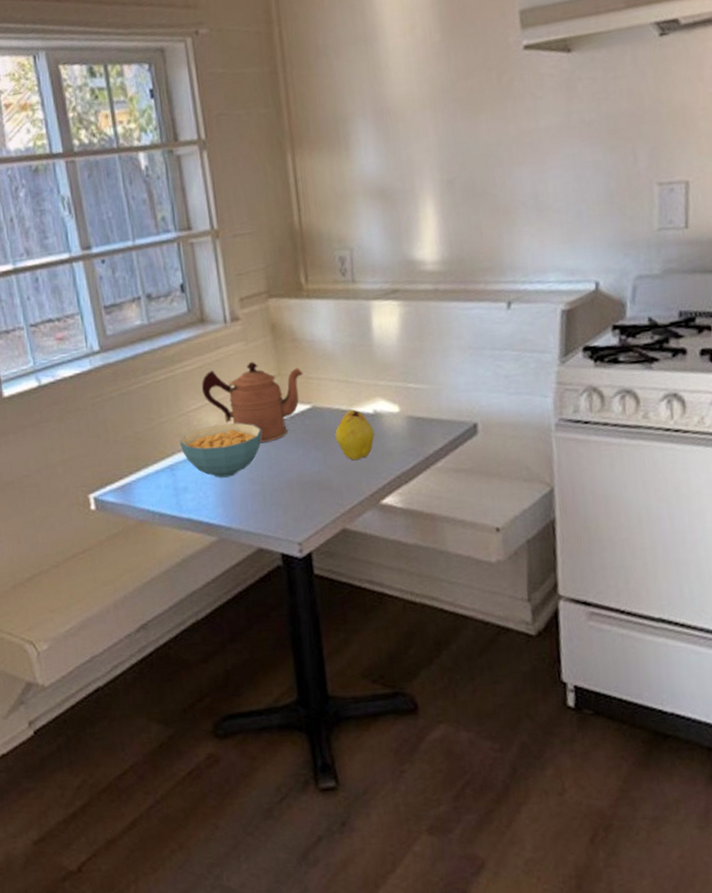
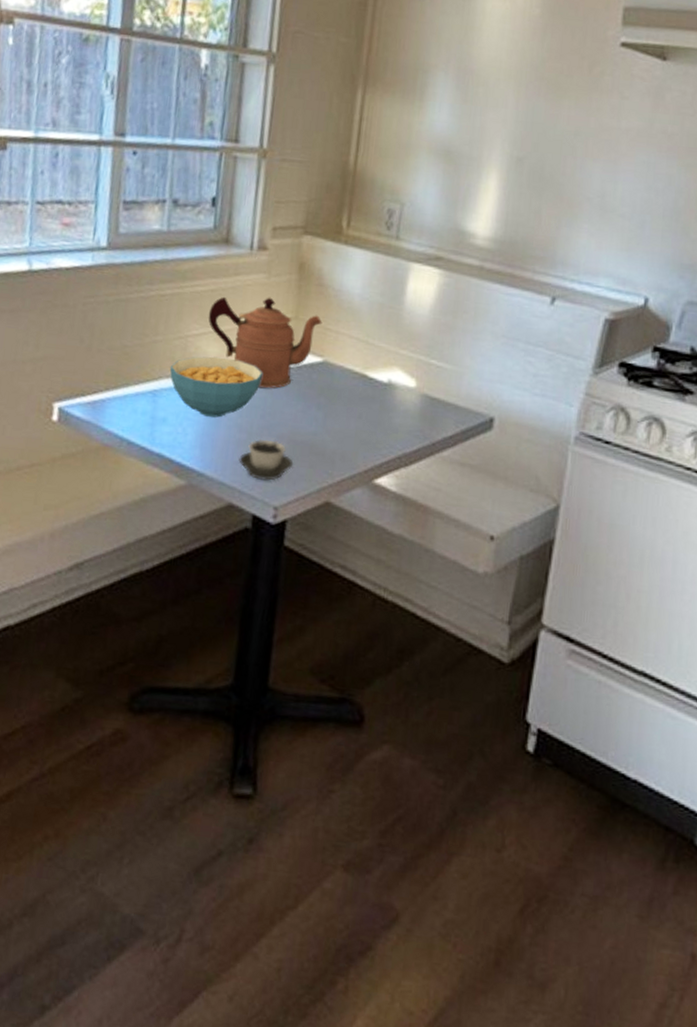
cup: none [258,485,307,522] -> present [239,440,294,481]
fruit: present [335,409,375,461] -> none [341,373,384,430]

